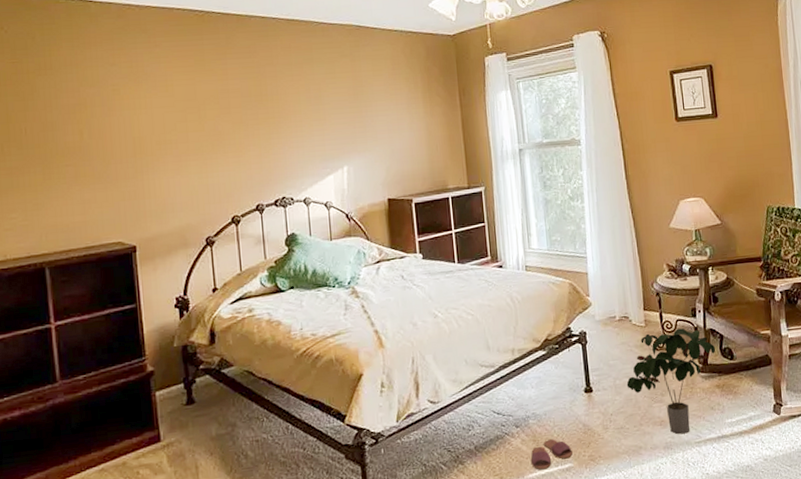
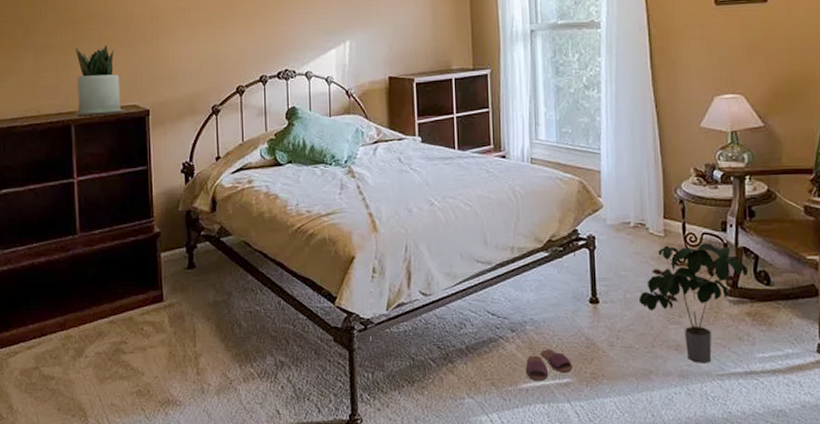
planter: none [46,182,109,258] -> present [74,45,126,117]

